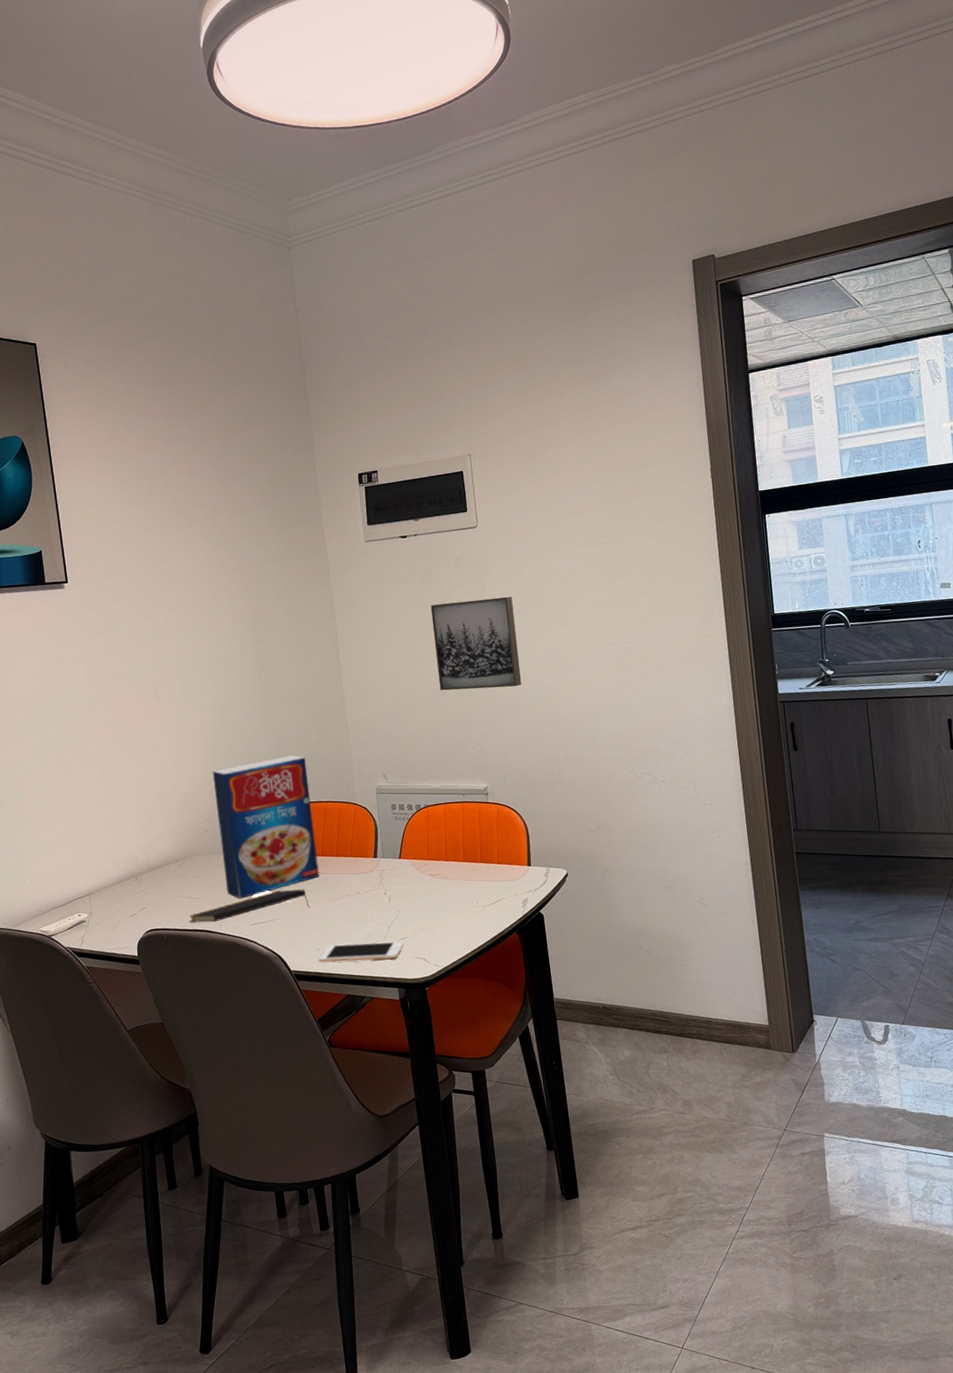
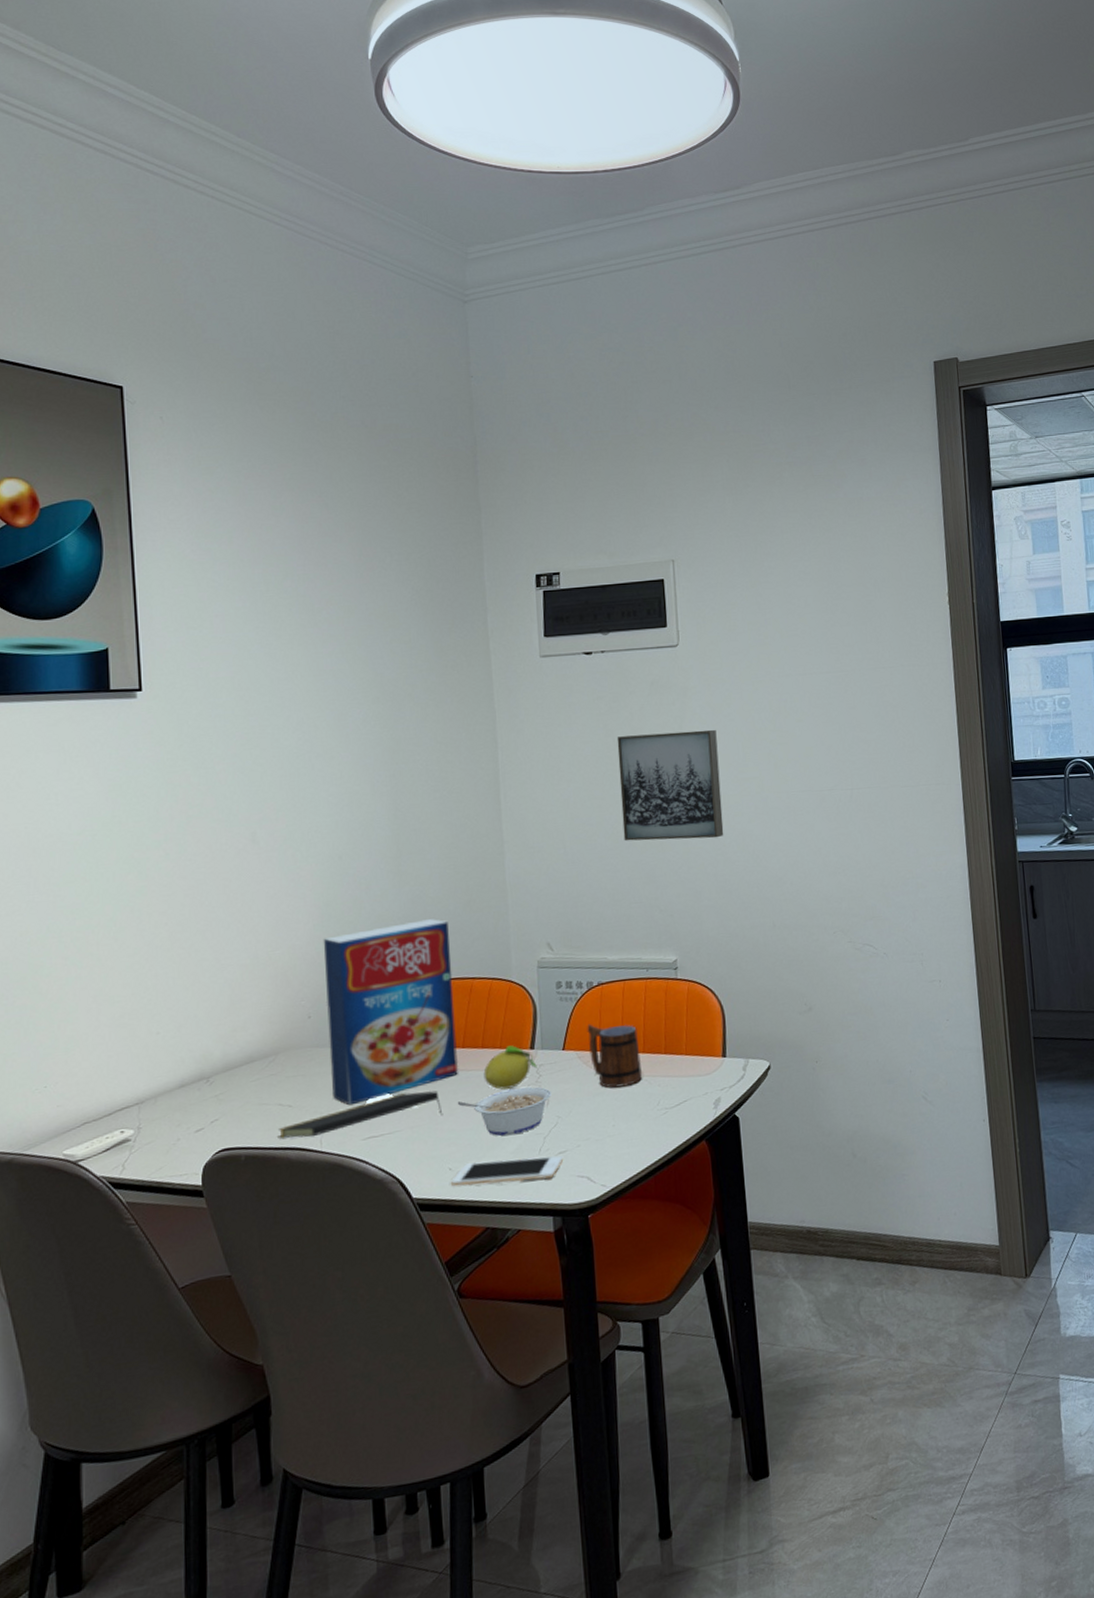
legume: none [320,887,392,925] -> present [457,1086,552,1137]
fruit: none [339,854,380,889] -> present [483,1045,537,1090]
mug: none [417,838,464,889] -> present [587,1024,643,1088]

